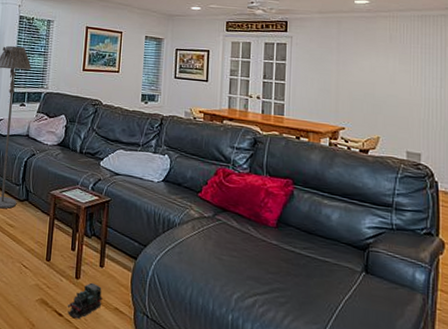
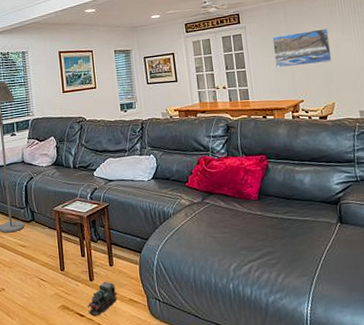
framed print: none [319,52,384,91] -> present [272,28,332,68]

